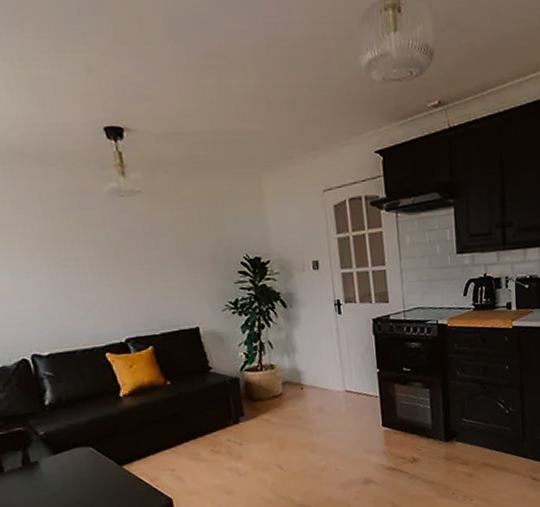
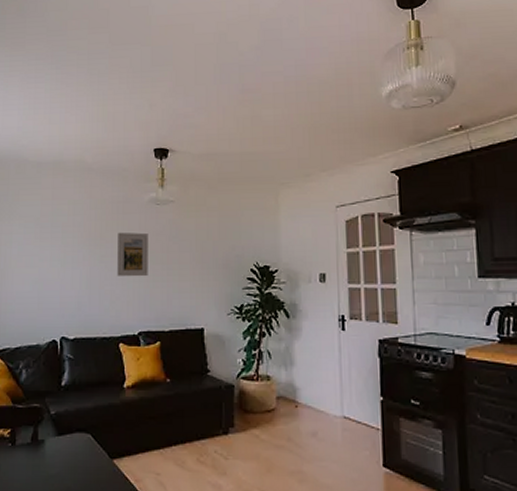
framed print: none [78,230,125,281] -> present [117,232,149,277]

